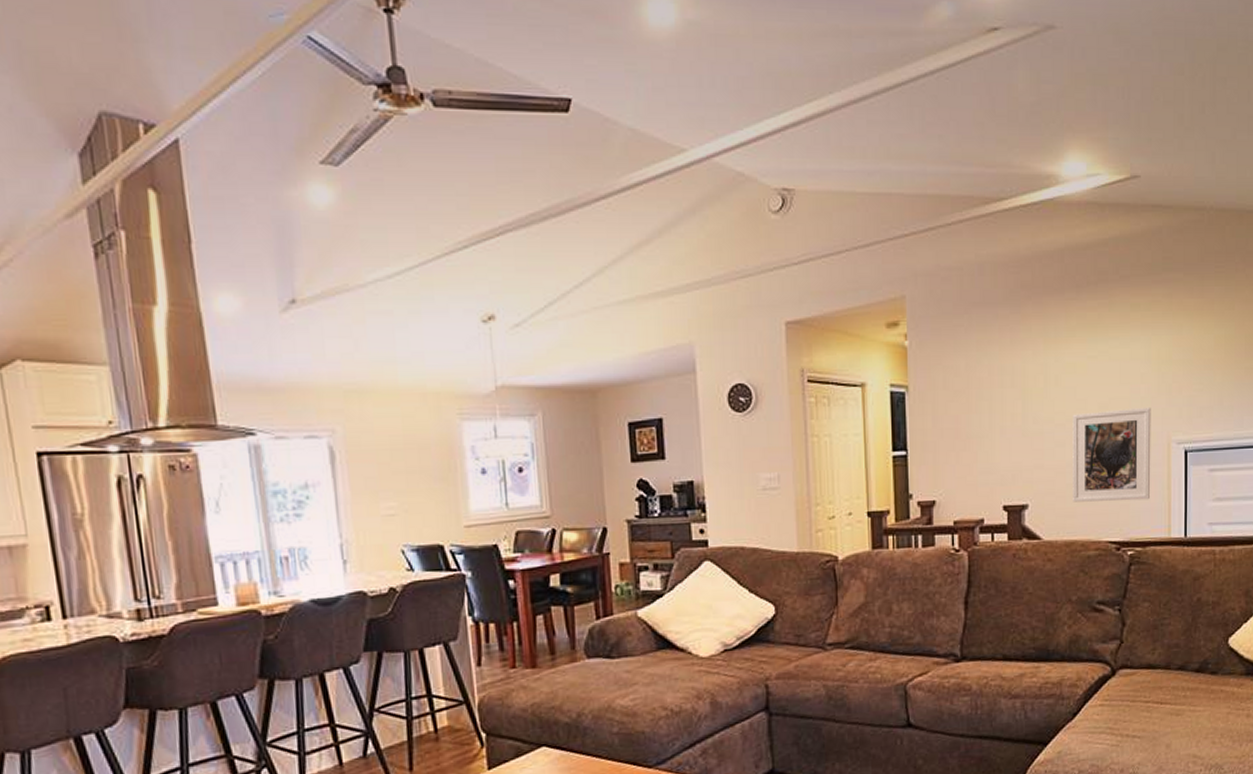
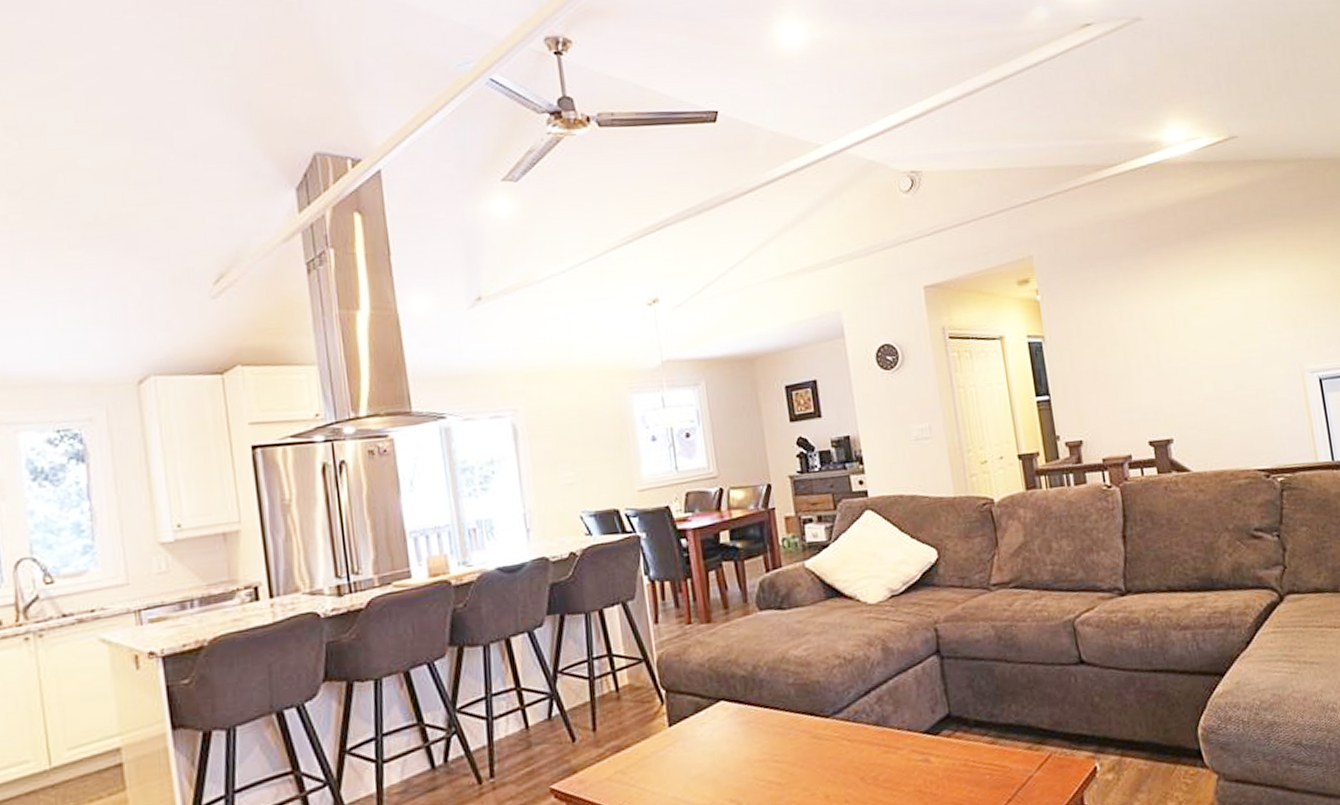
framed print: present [1072,407,1151,502] -> none [1204,340,1292,434]

